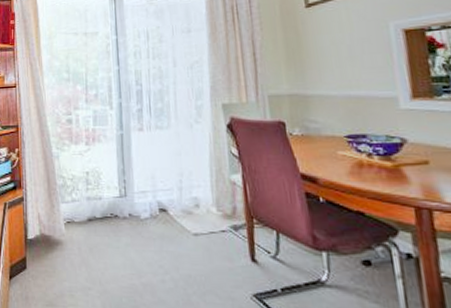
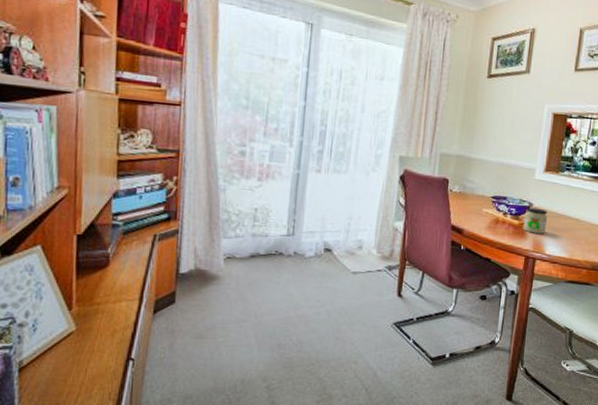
jar: none [399,144,436,176] -> present [523,207,548,234]

